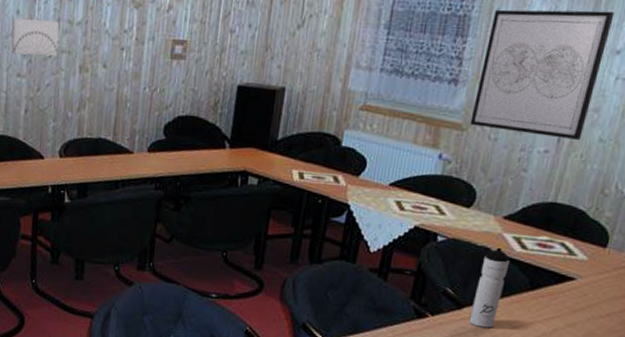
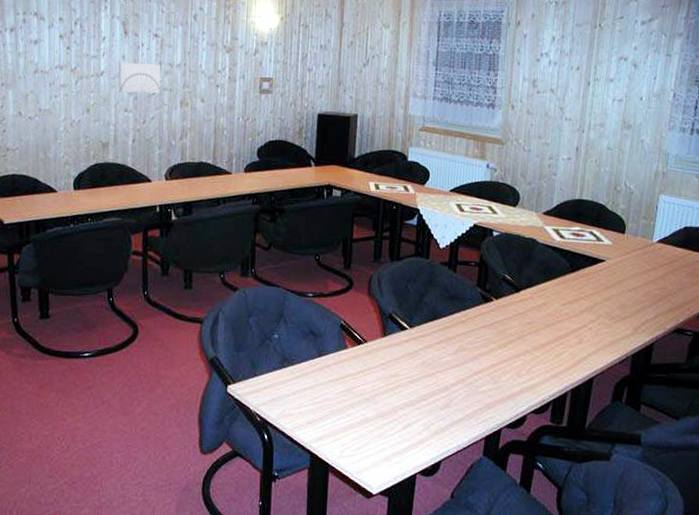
water bottle: present [469,247,511,328] -> none [526,238,553,307]
wall art: present [470,9,615,140] -> none [508,49,605,148]

